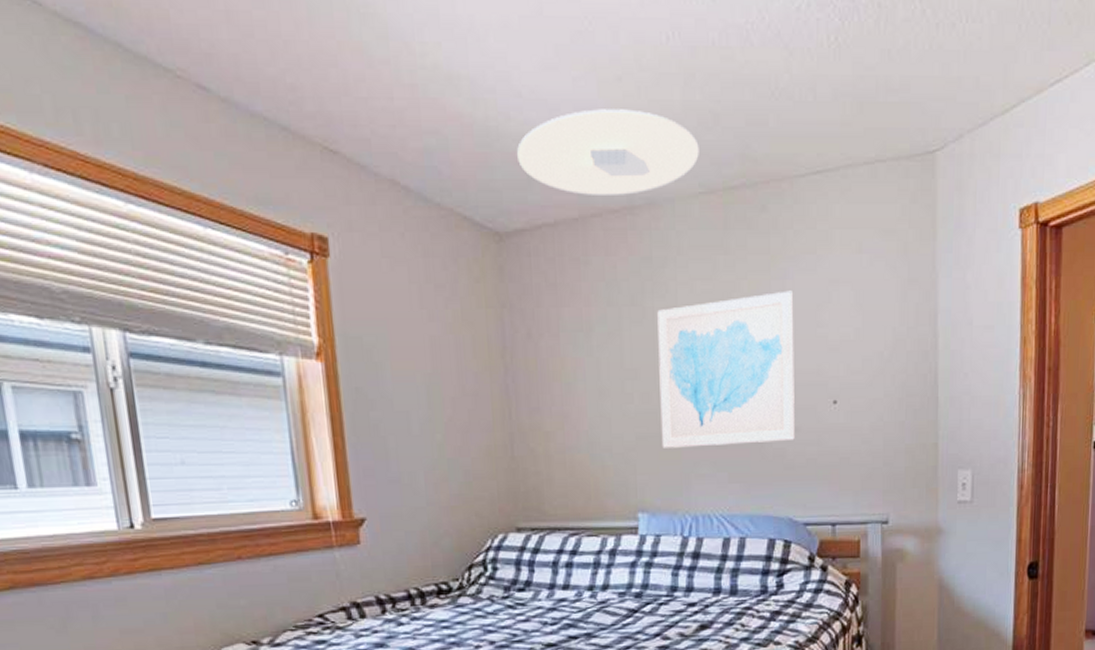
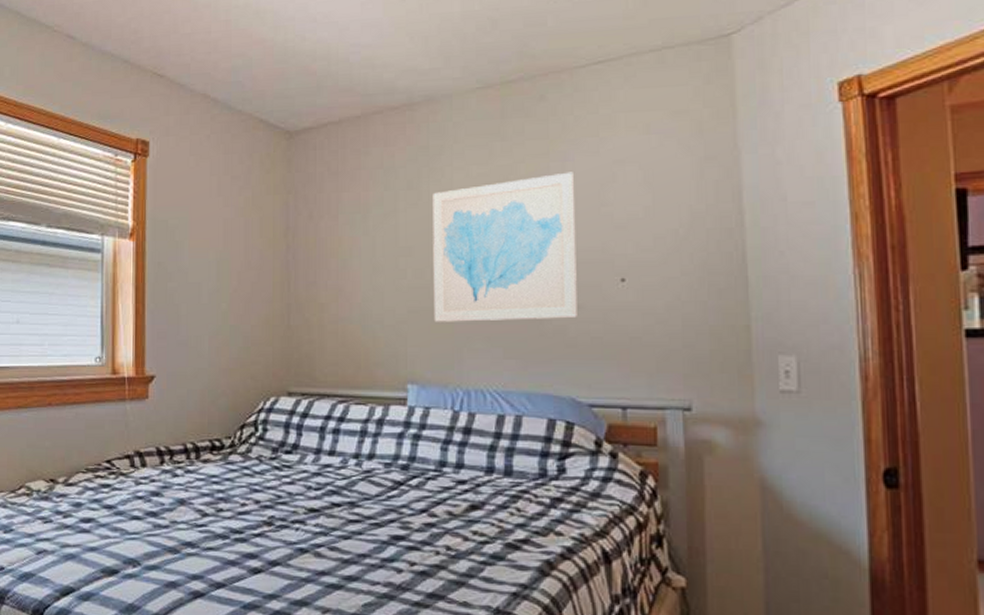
ceiling light: present [517,109,699,195] -> none [310,23,477,97]

